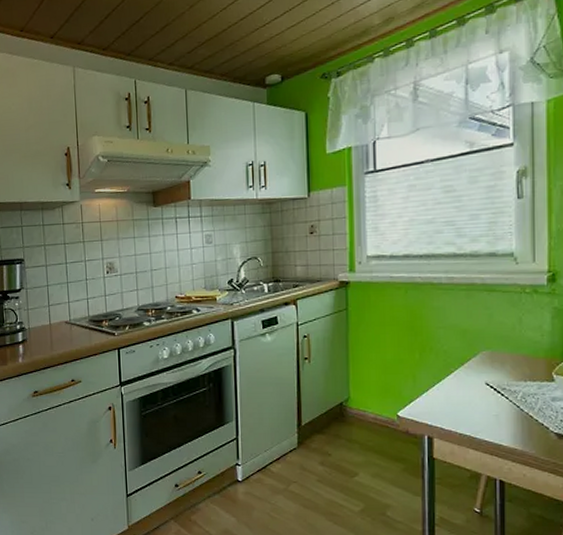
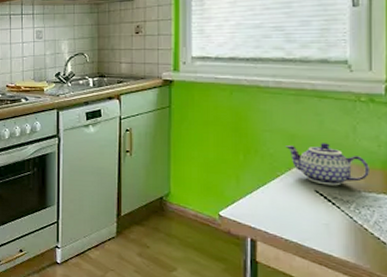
teapot: none [458,336,534,377] -> present [286,143,369,186]

